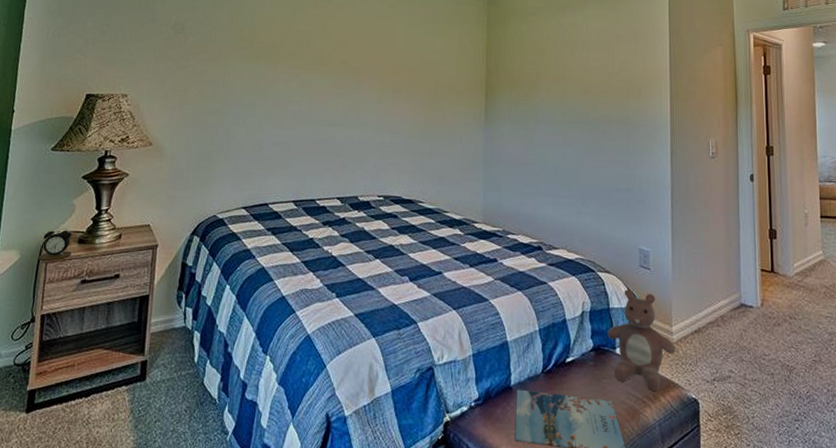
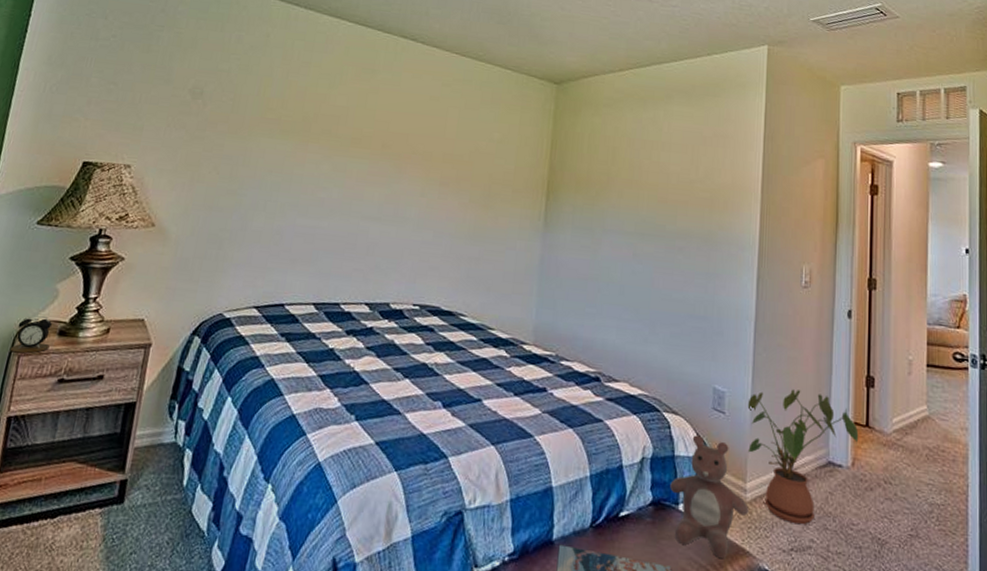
house plant: none [669,245,766,359] -> present [747,389,859,525]

